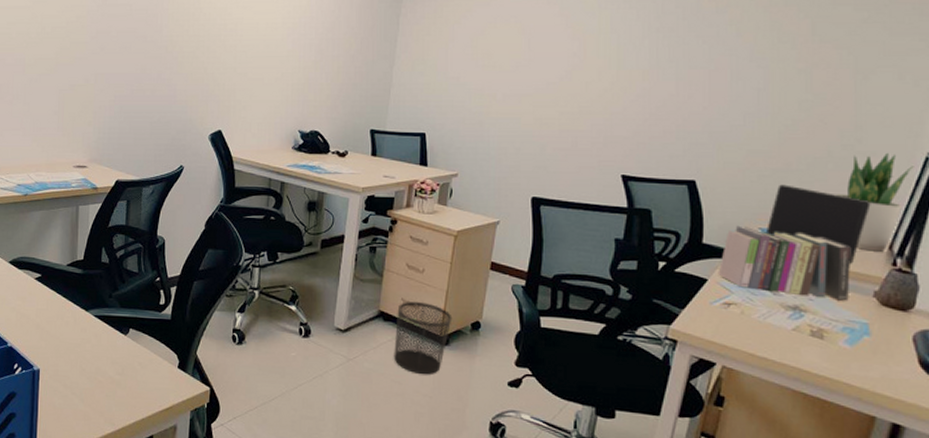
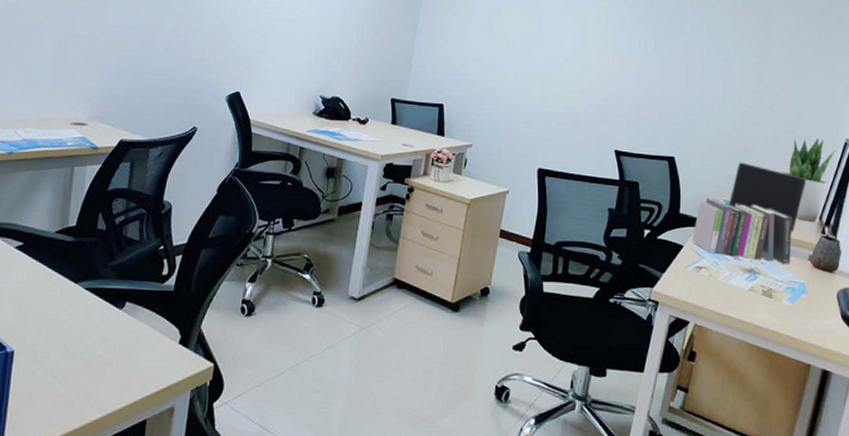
waste bin: present [394,302,453,374] -> none [406,269,464,341]

